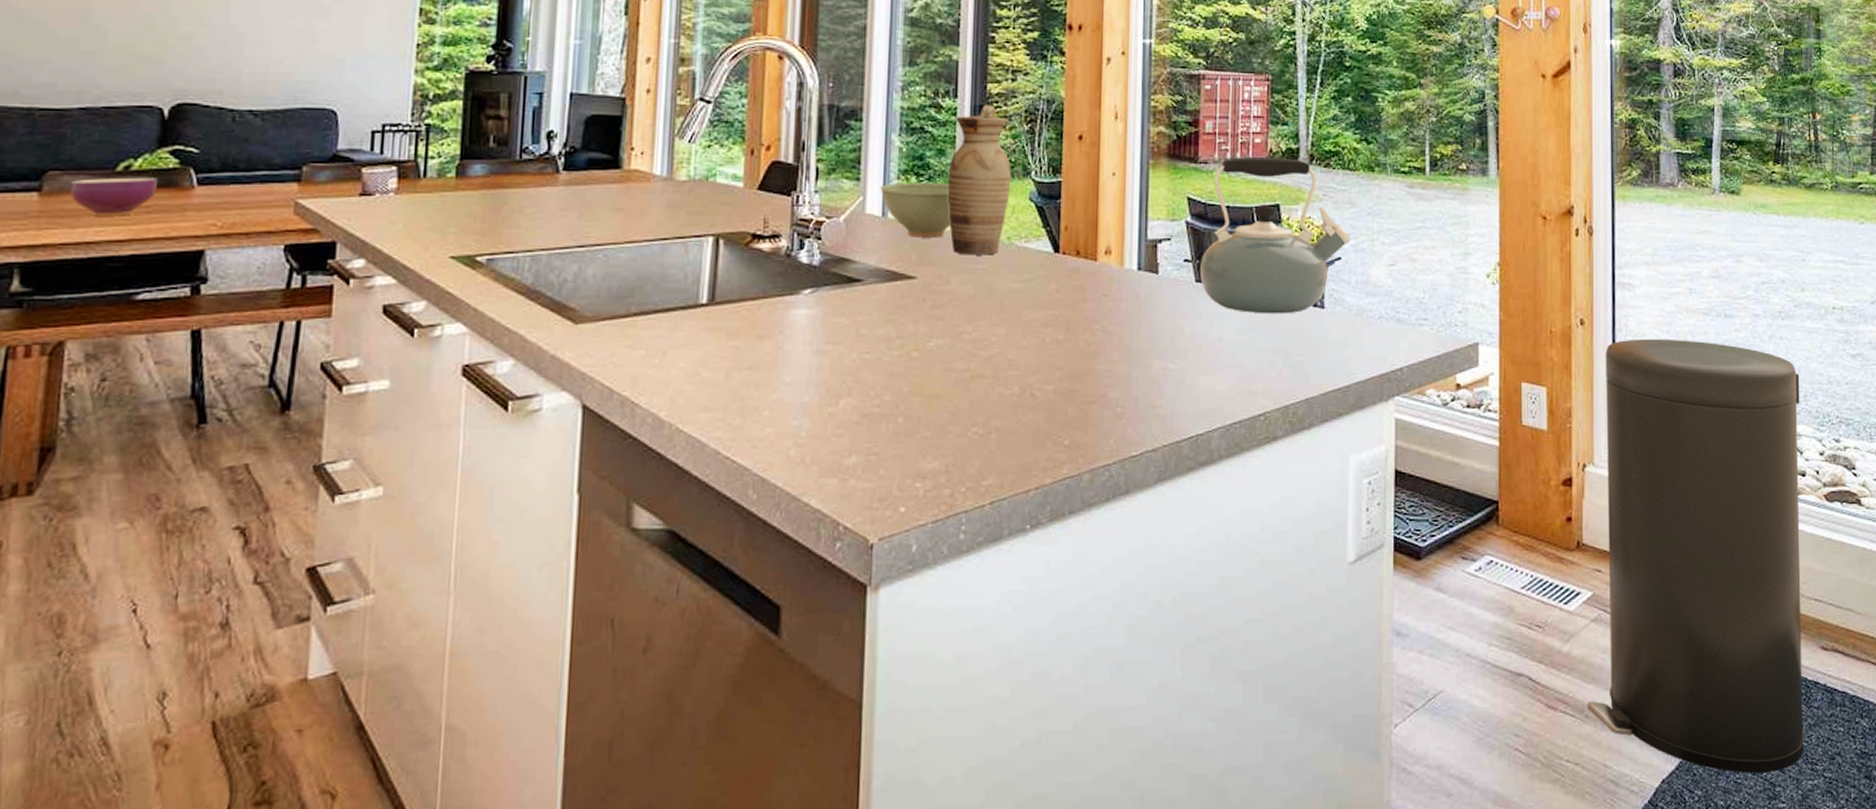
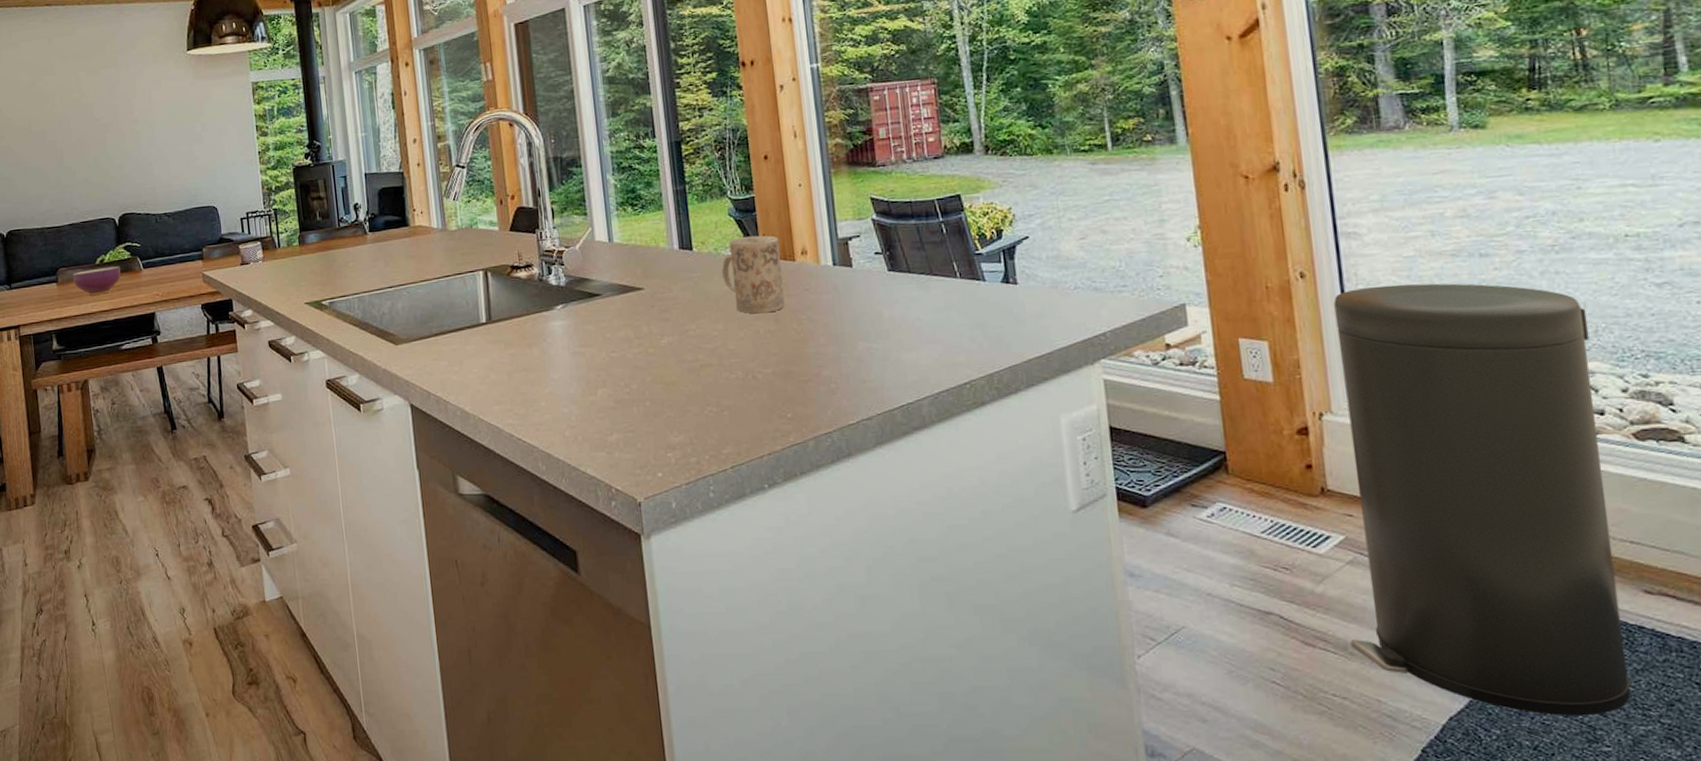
bowl: present [880,183,951,238] -> none [603,209,665,256]
ceramic jug: present [947,104,1011,255] -> none [657,140,712,267]
mug: none [1012,226,1082,319] -> present [722,235,785,314]
kettle: present [1200,157,1350,314] -> none [890,152,1036,294]

